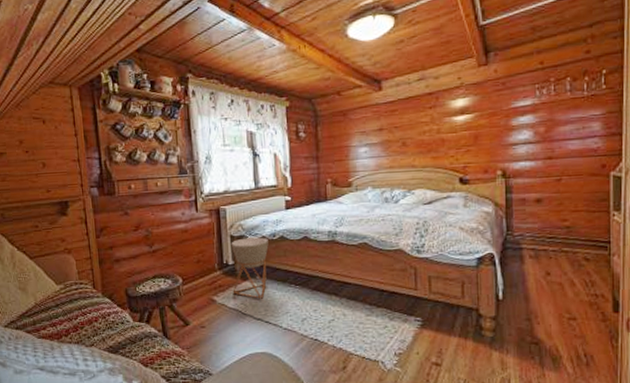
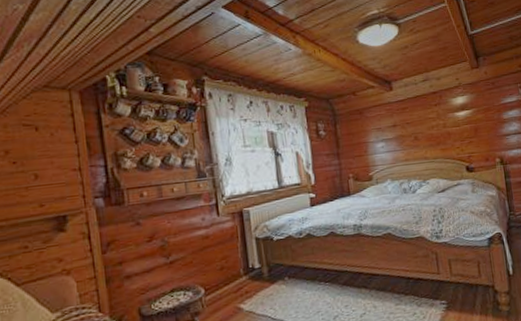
planter: present [231,237,269,299] -> none [256,236,296,302]

